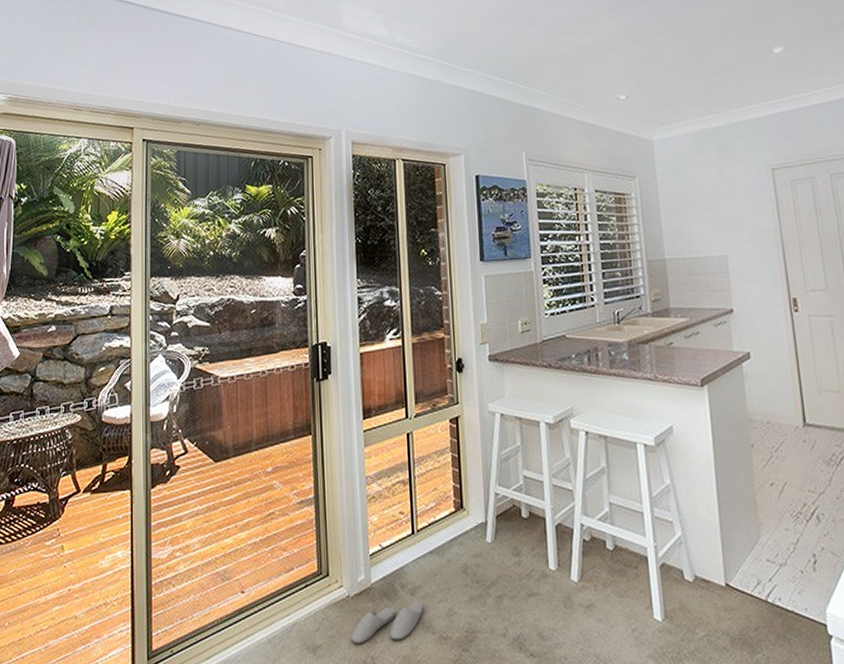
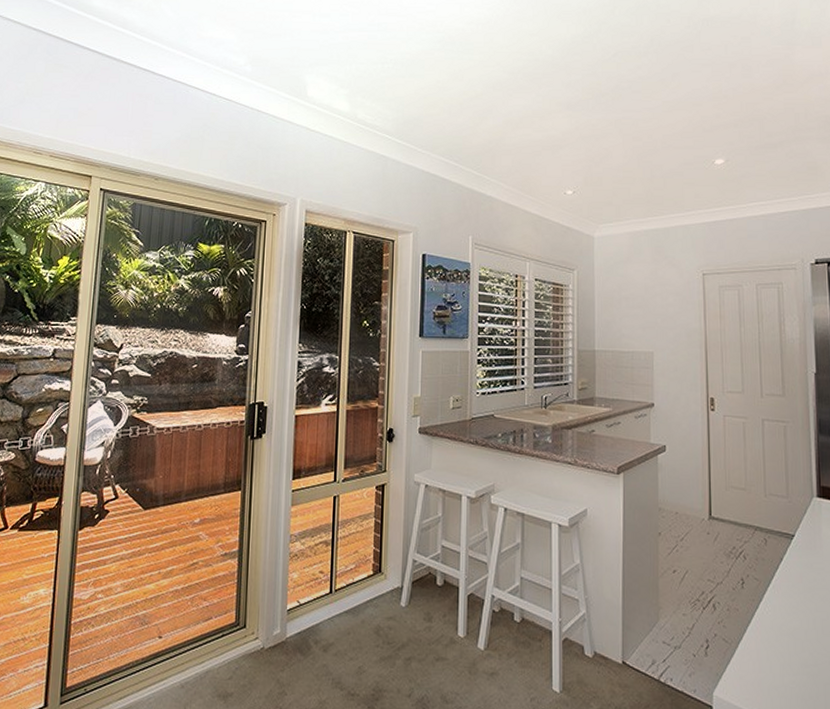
slippers: present [350,600,424,644] -> none [261,656,335,695]

